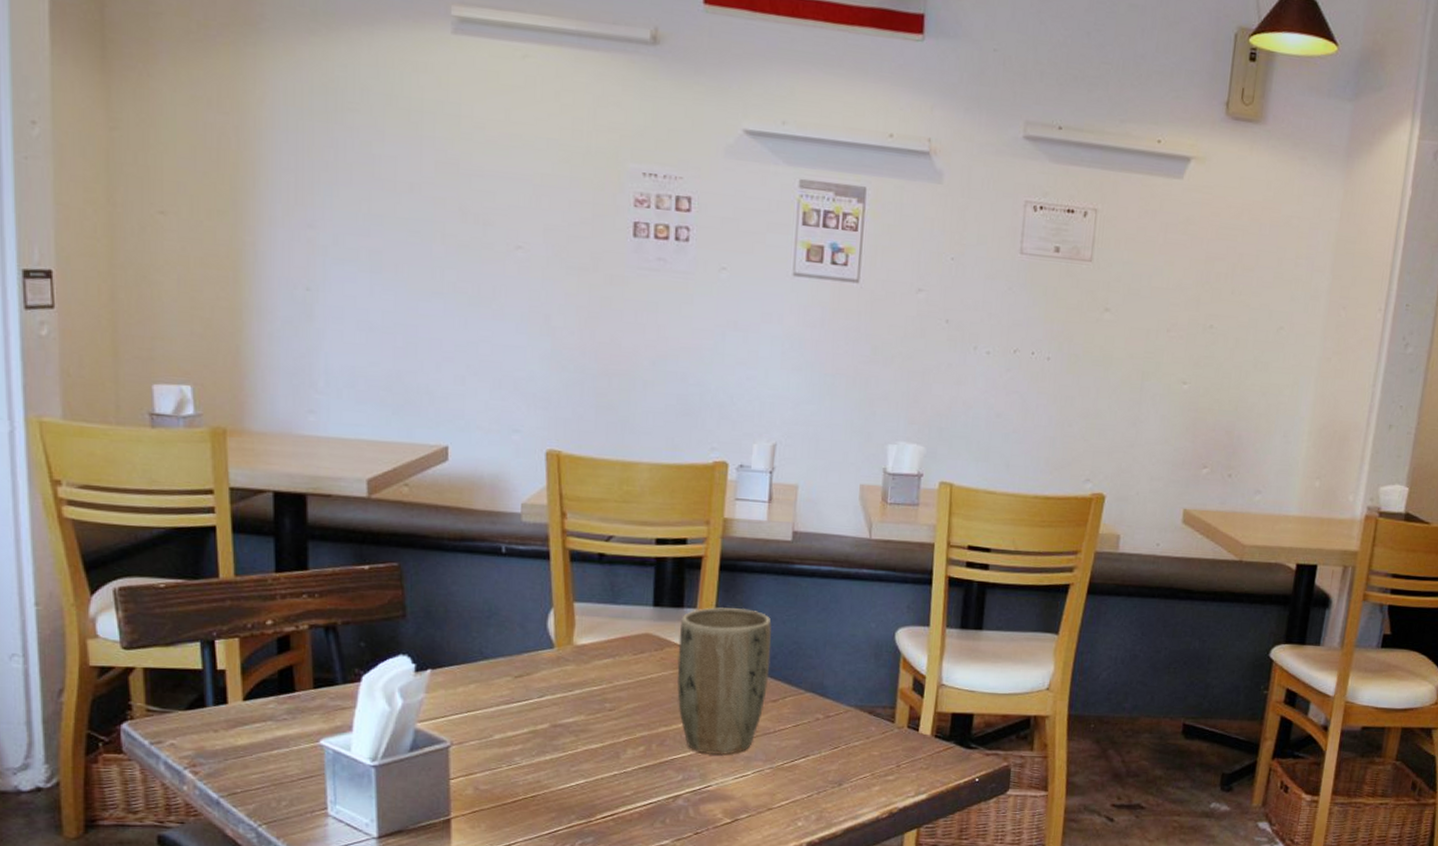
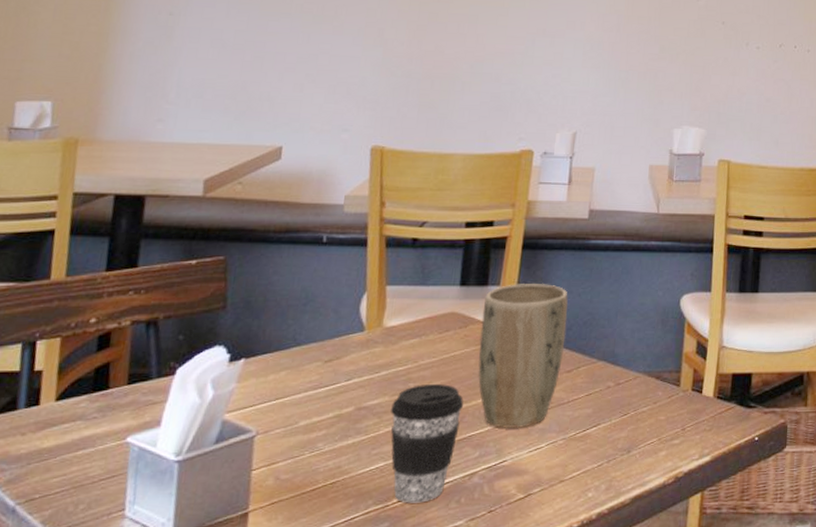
coffee cup: none [588,705,664,821] -> present [391,384,464,503]

